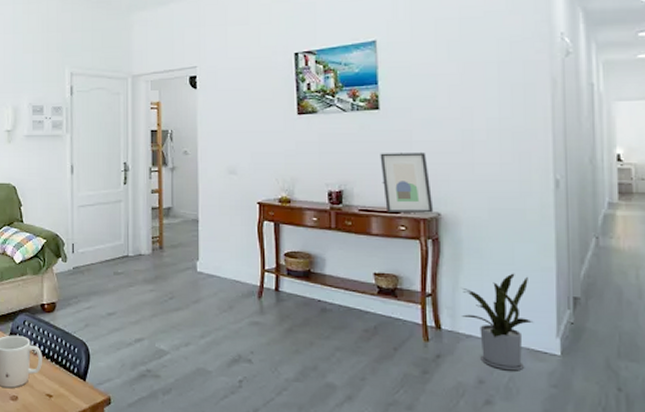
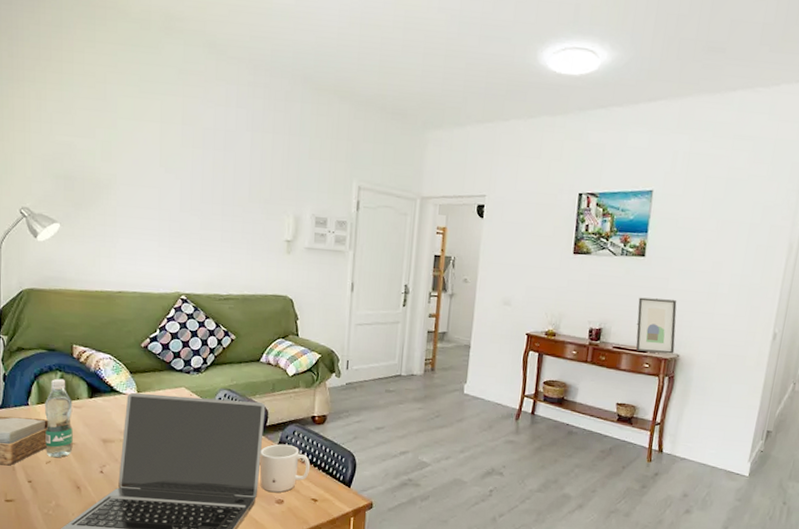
house plant: present [462,273,534,373] -> none [681,409,737,489]

